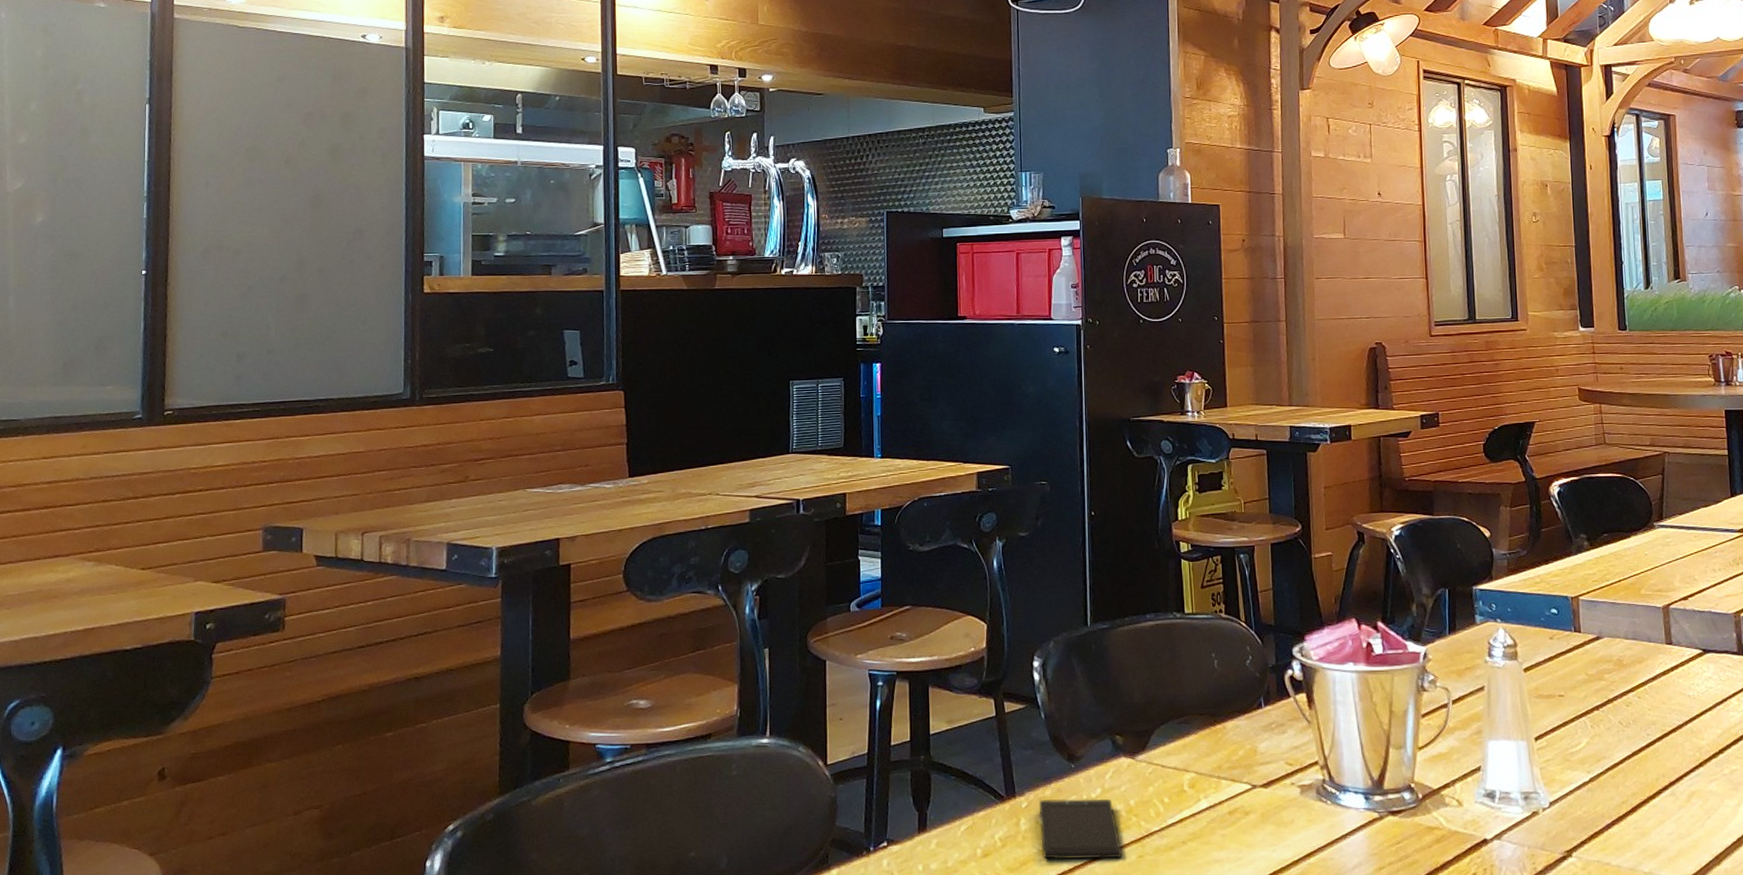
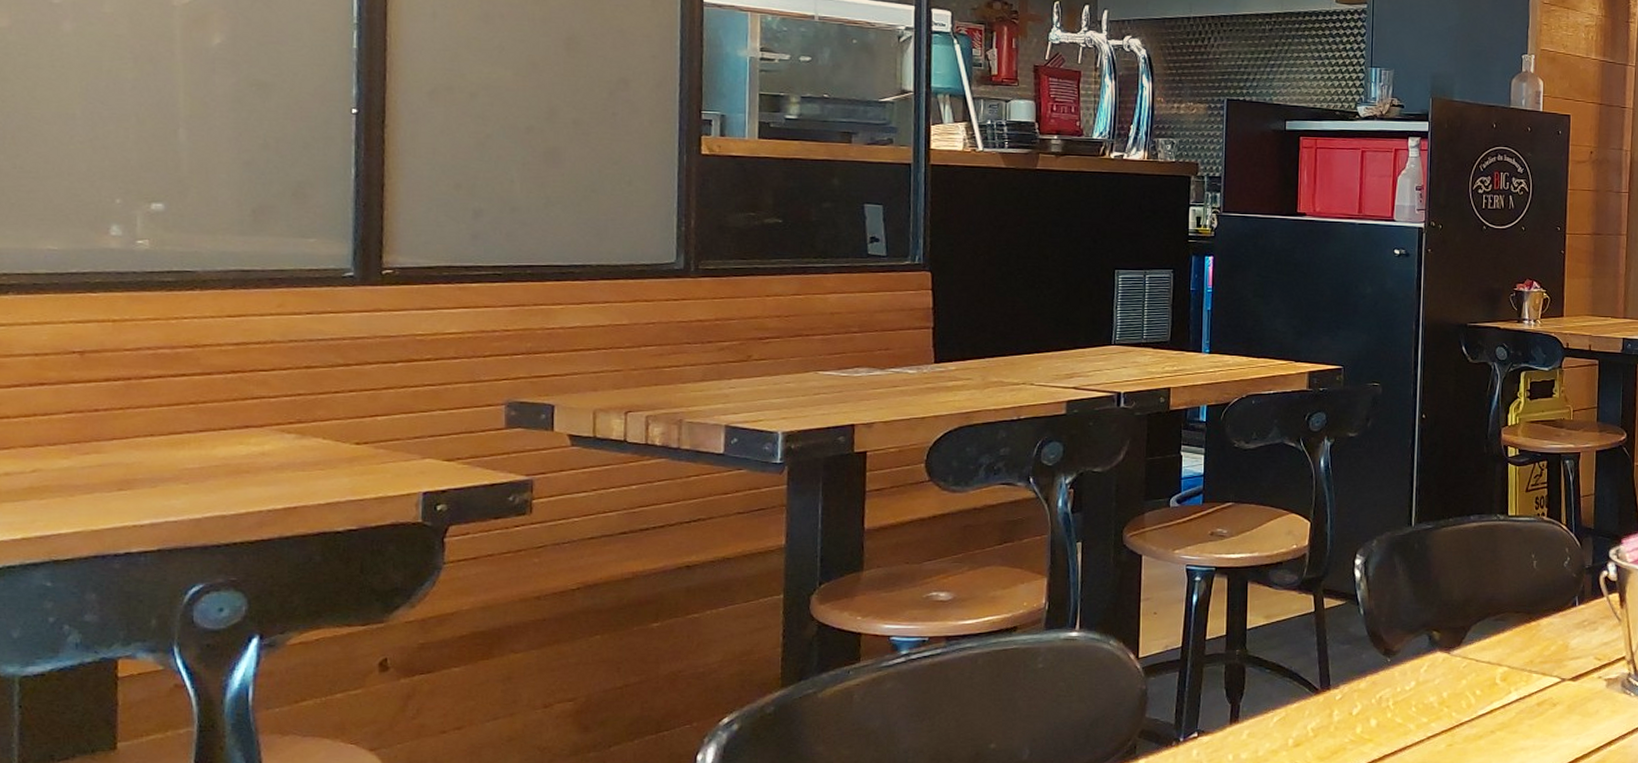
smartphone: present [1038,798,1123,860] -> none [1352,691,1433,749]

